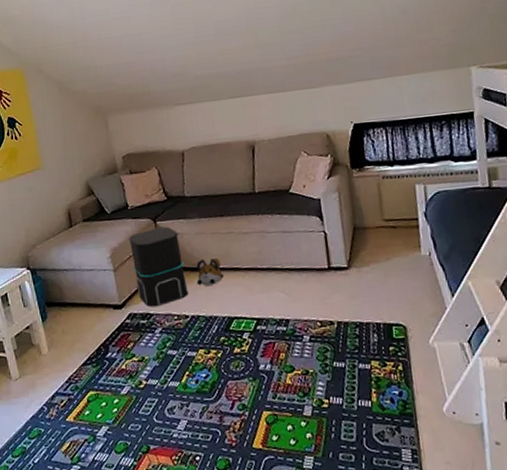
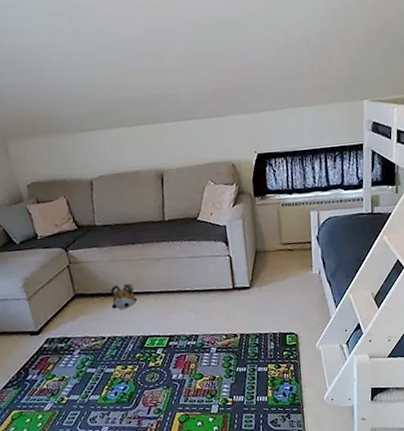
speaker: present [128,226,188,307] -> none [40,255,104,332]

